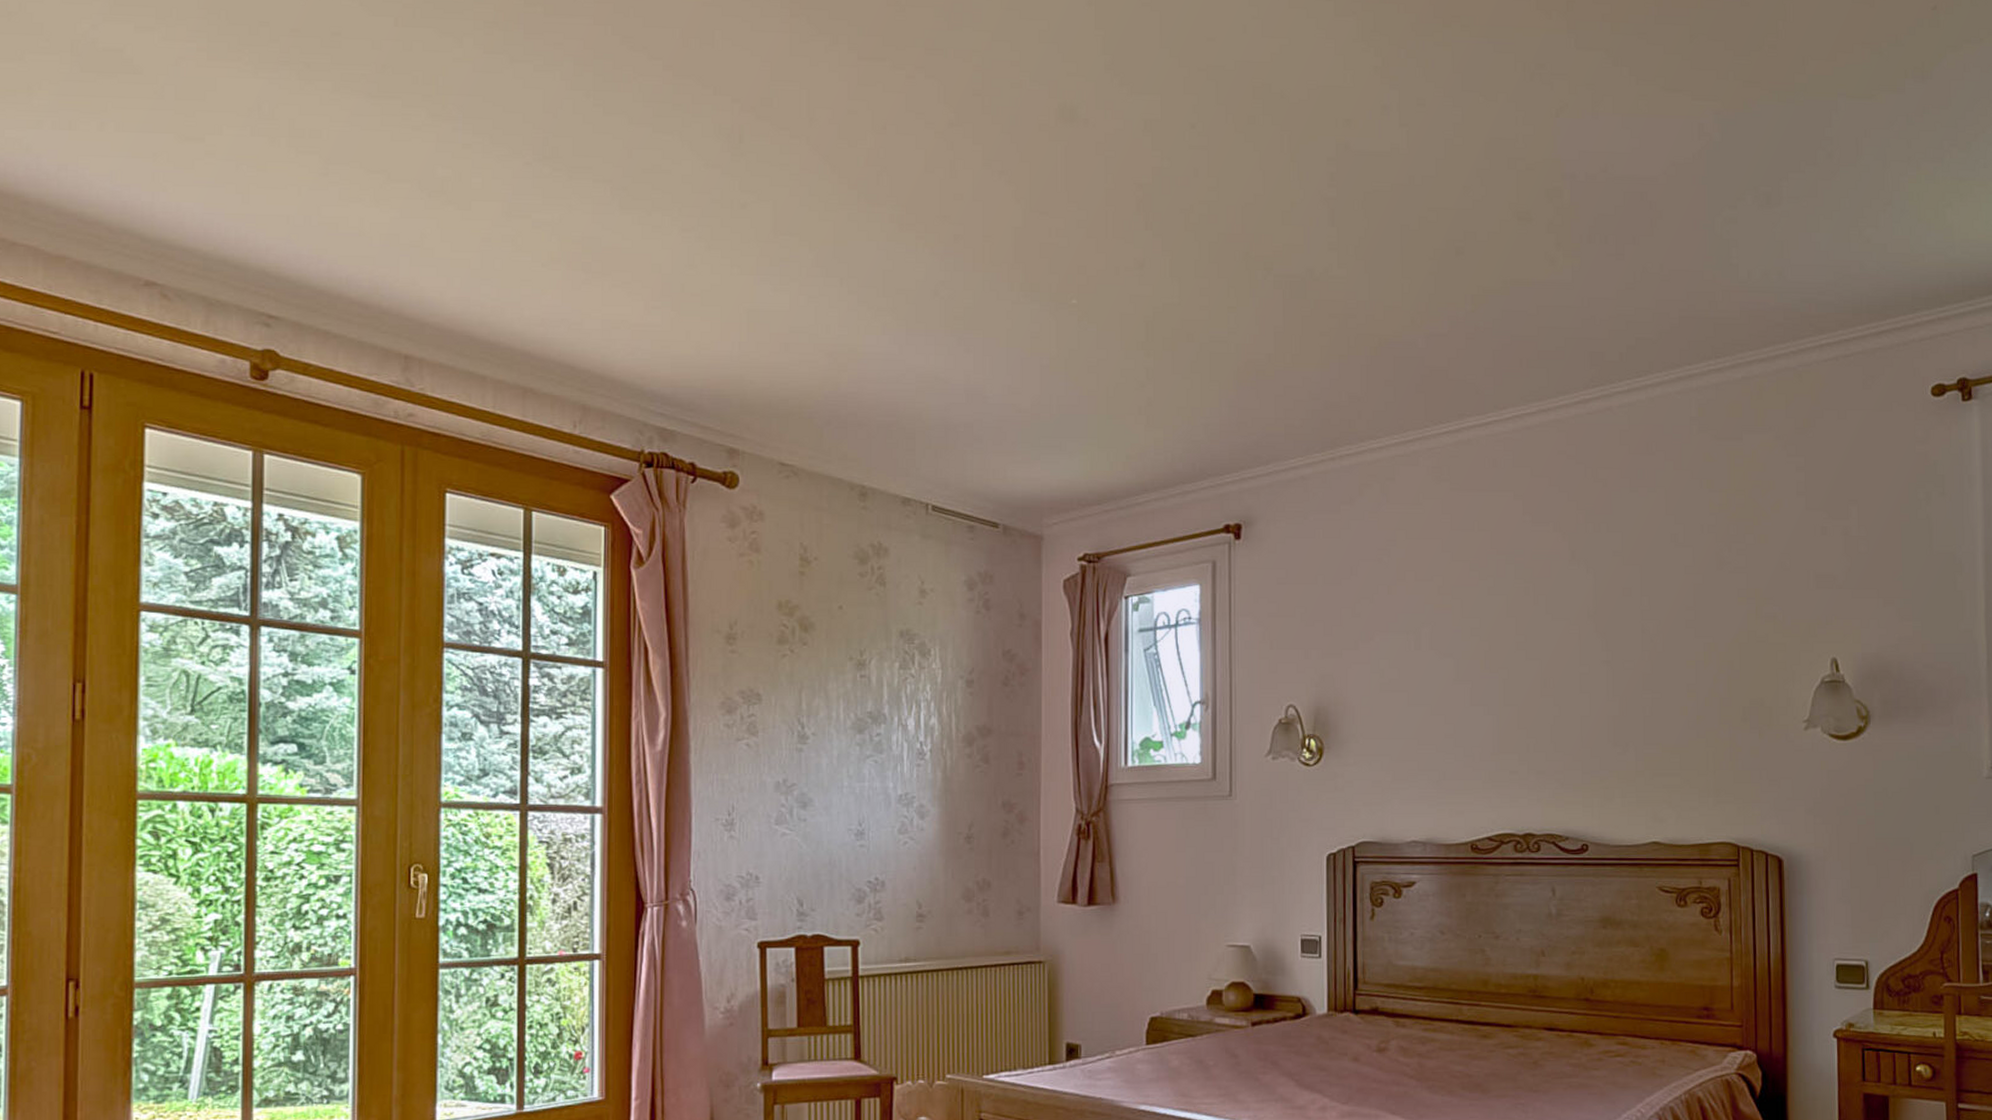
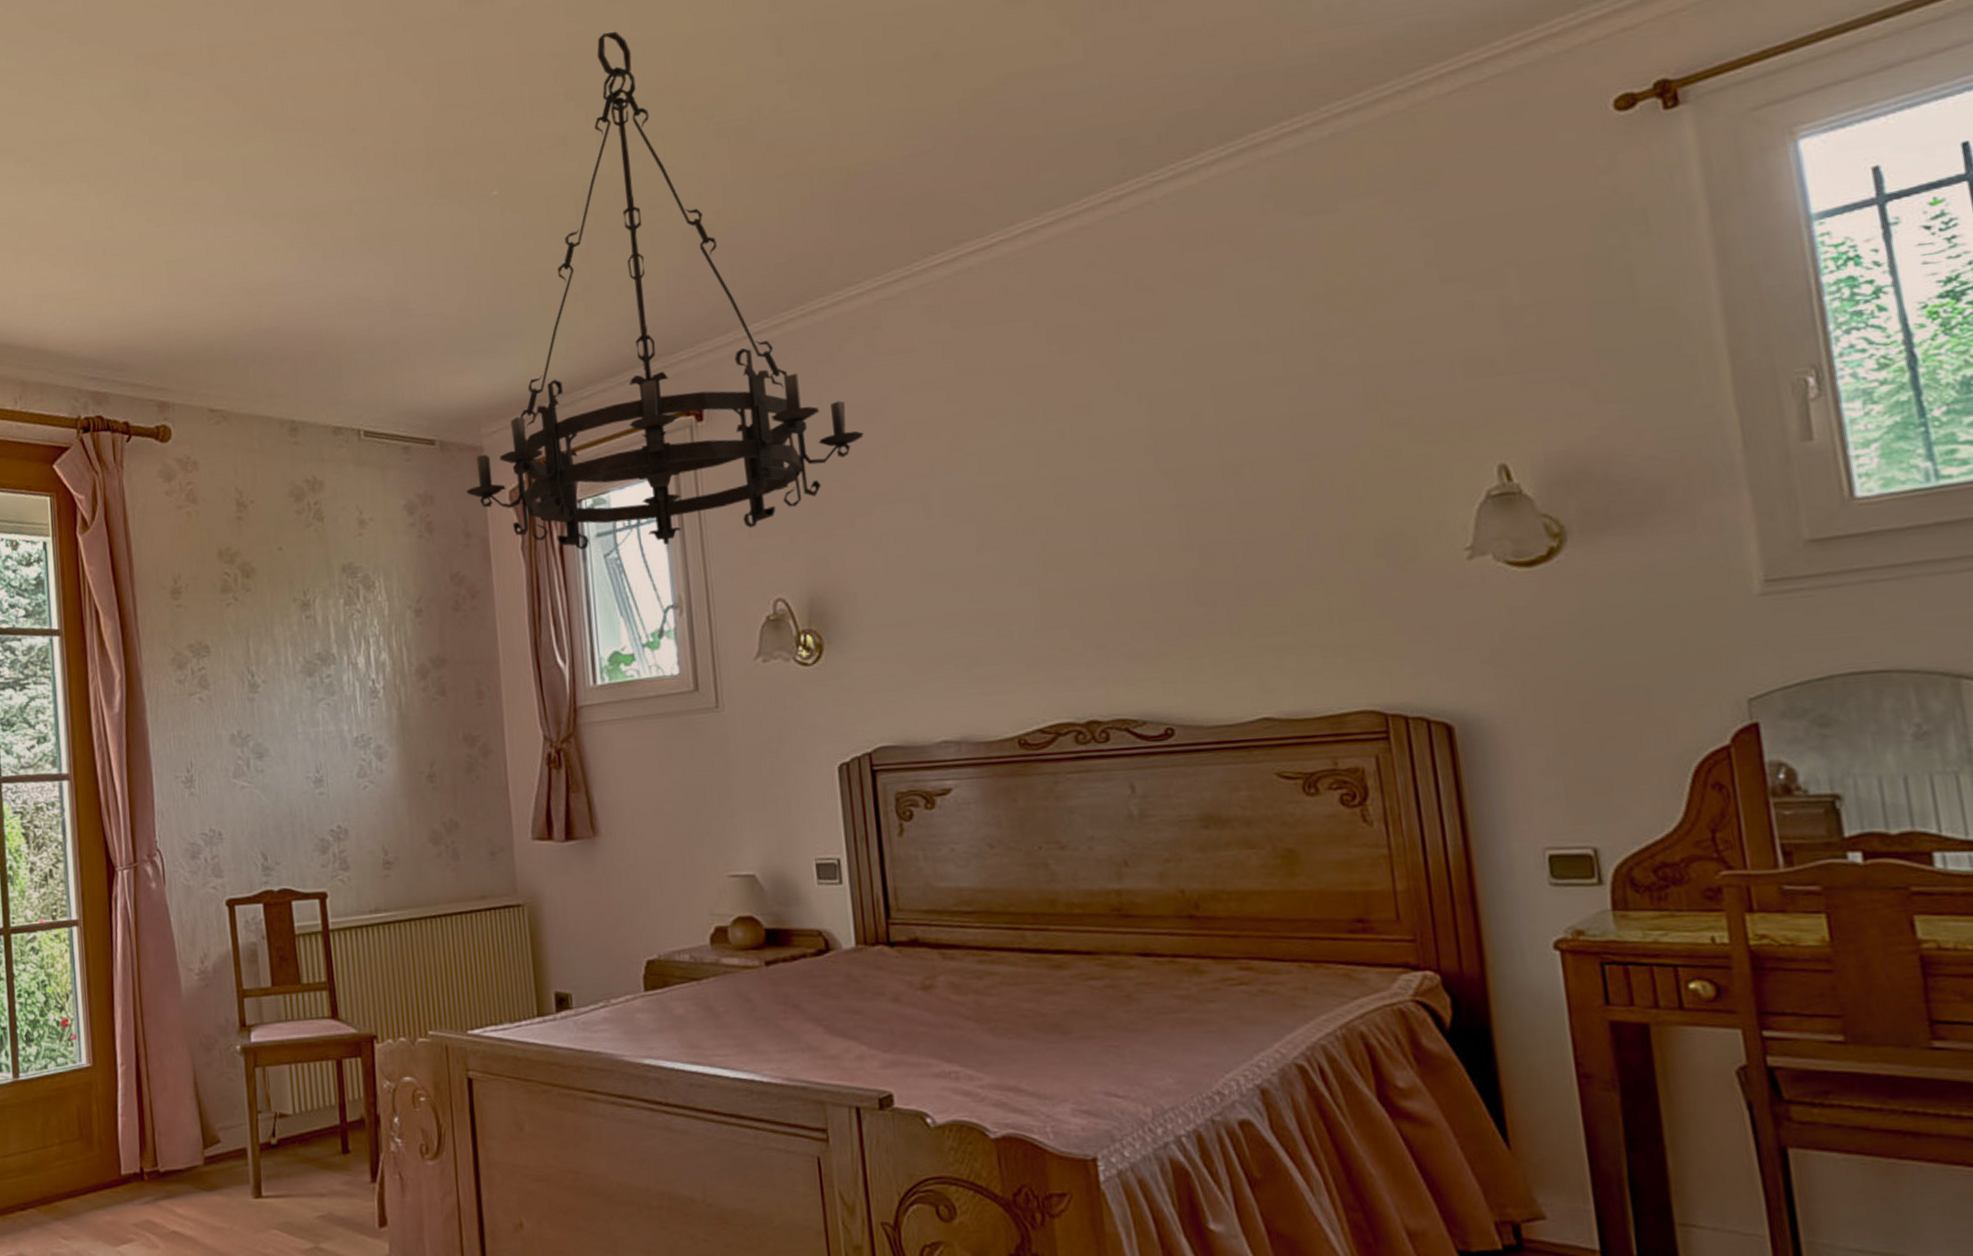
chandelier: none [1024,173,1372,646] -> present [466,32,864,550]

